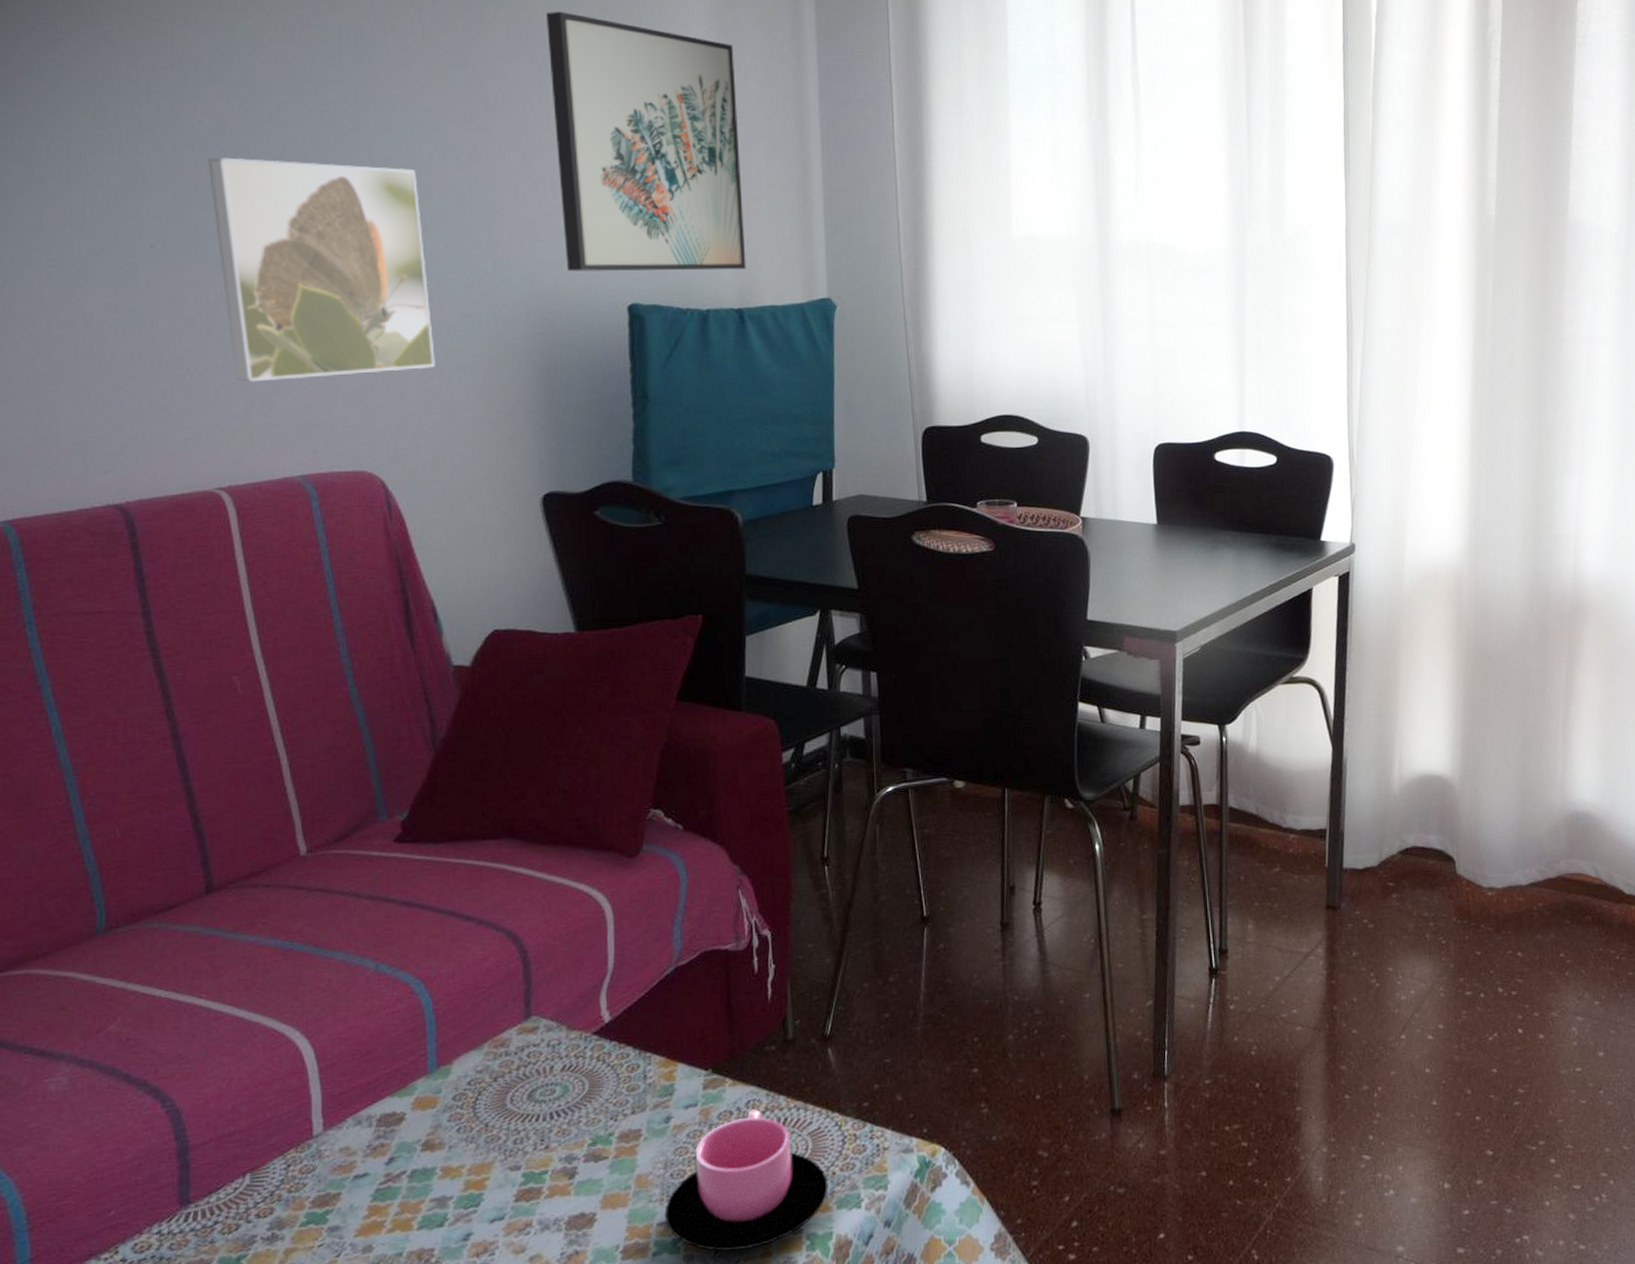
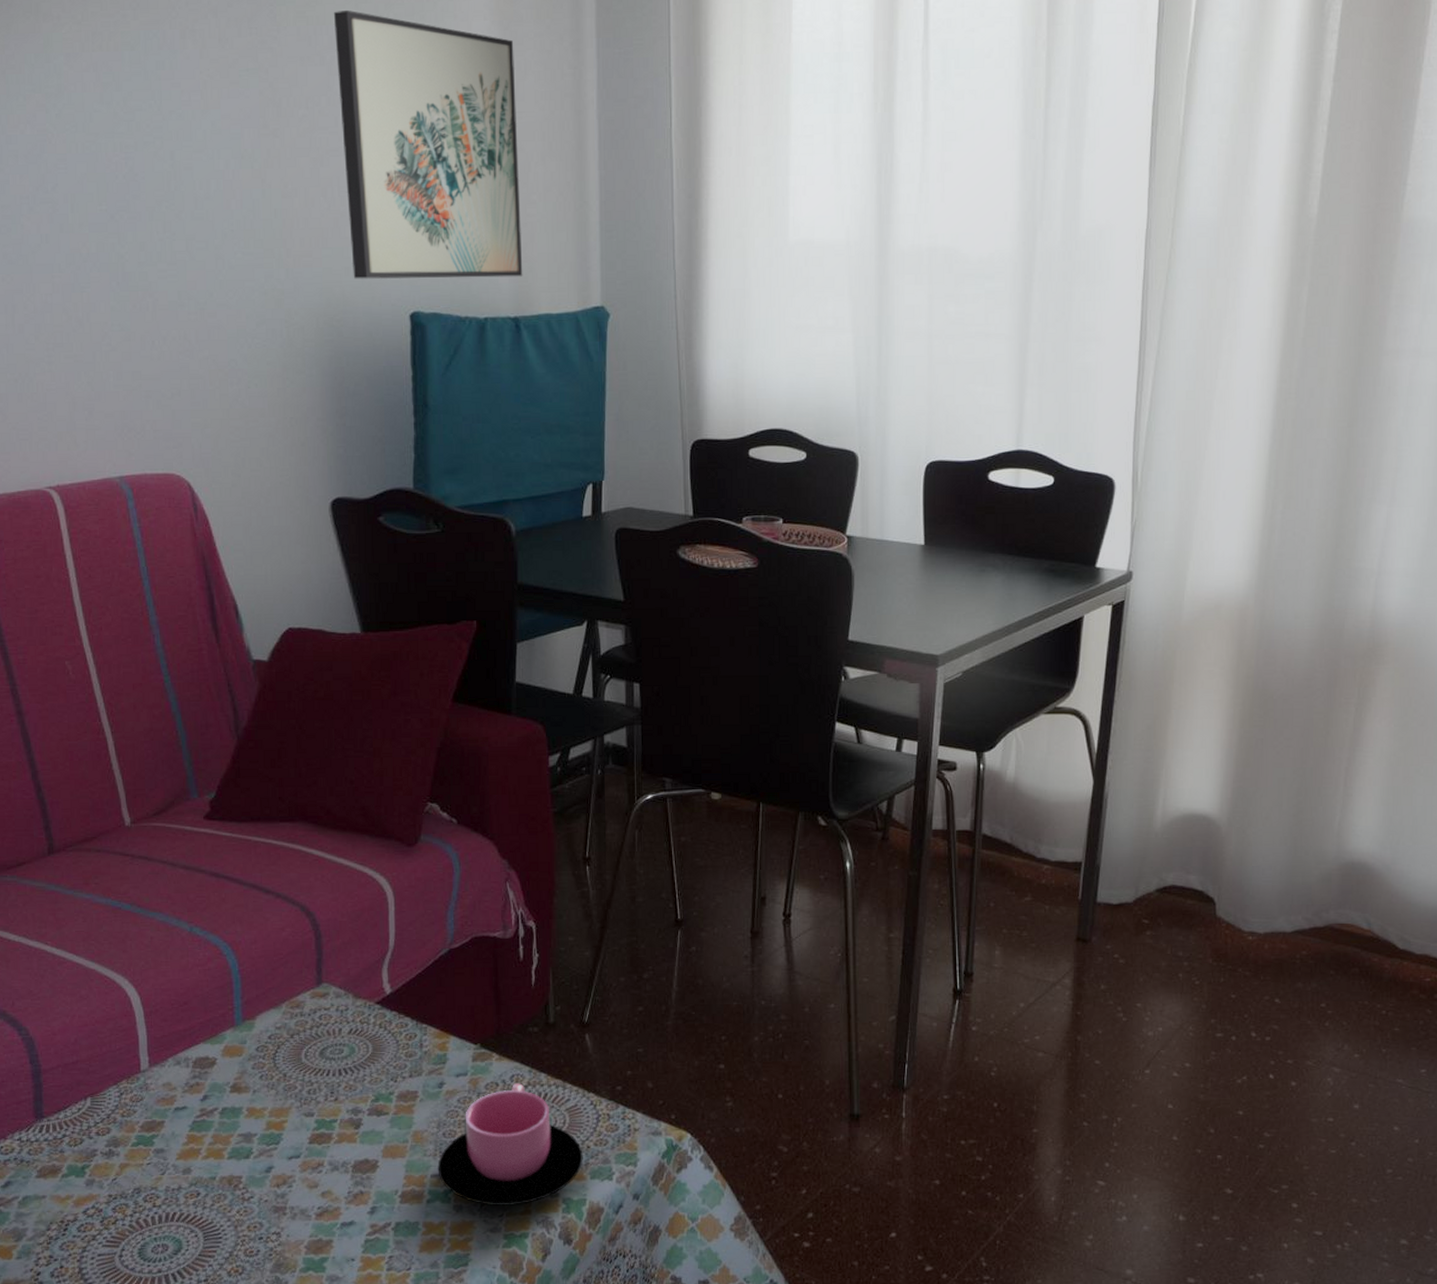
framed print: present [208,157,435,382] -> none [31,168,234,387]

